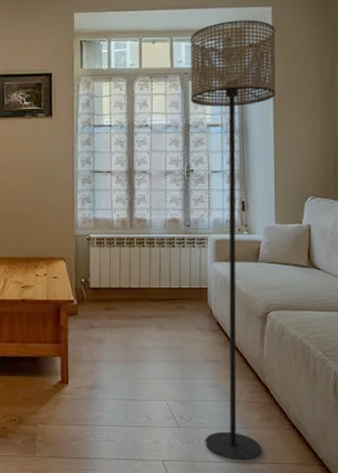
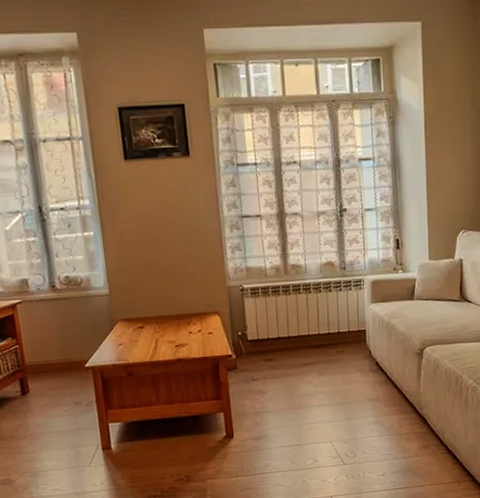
floor lamp: present [190,20,276,461] -> none [337,37,427,487]

